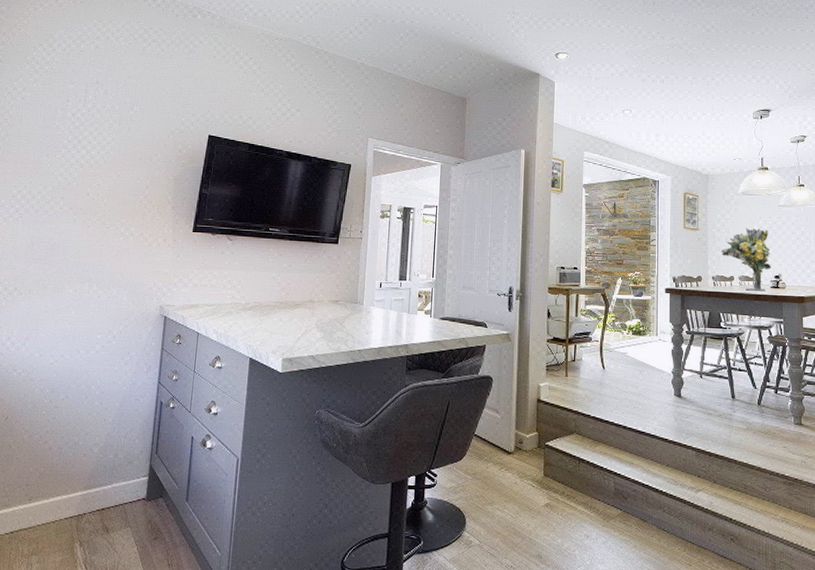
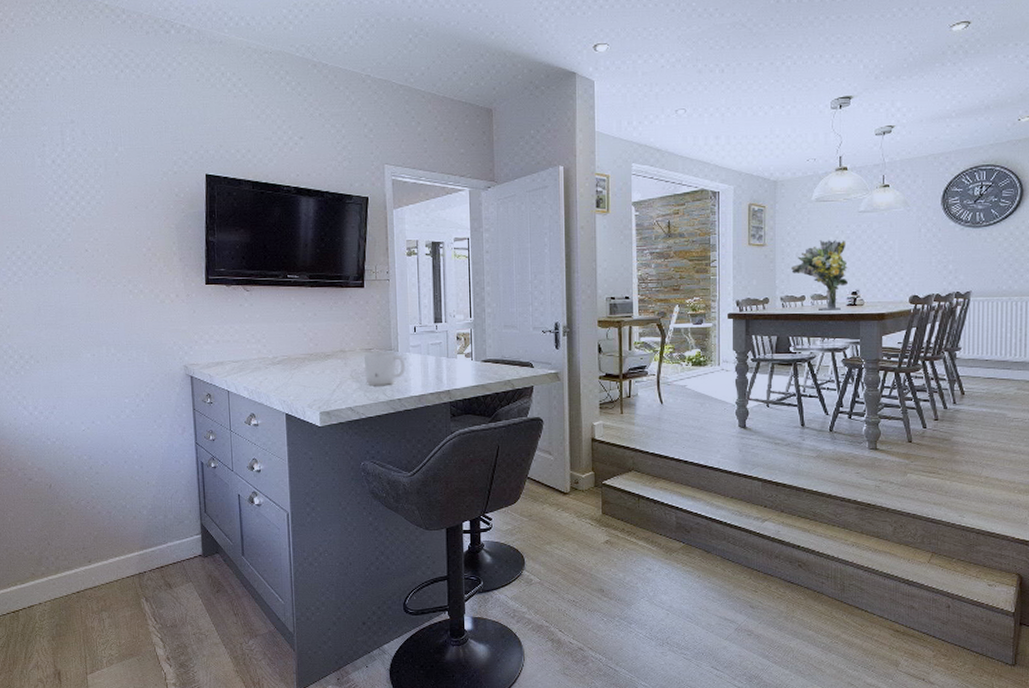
mug: none [330,304,369,336] -> present [365,352,406,385]

